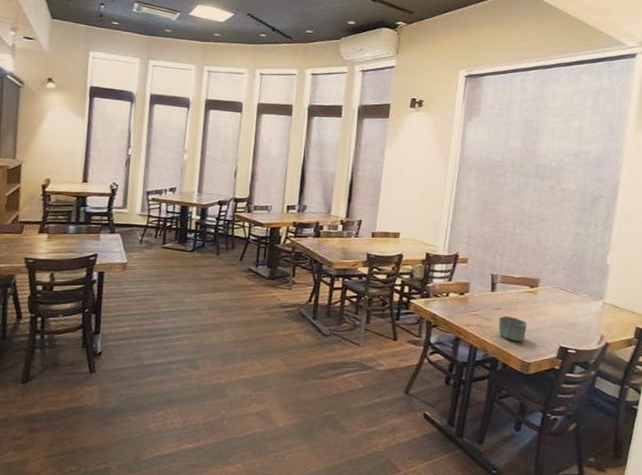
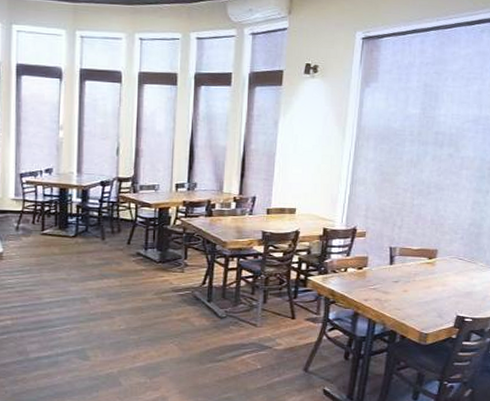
bowl: present [498,316,526,342] -> none [397,288,425,313]

